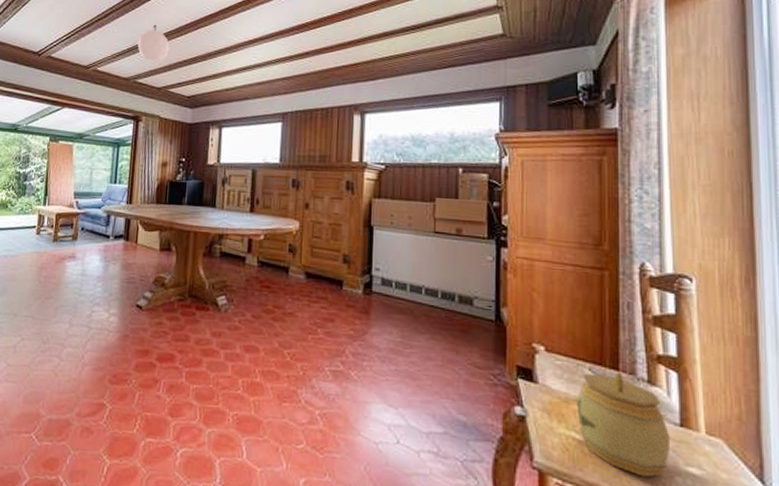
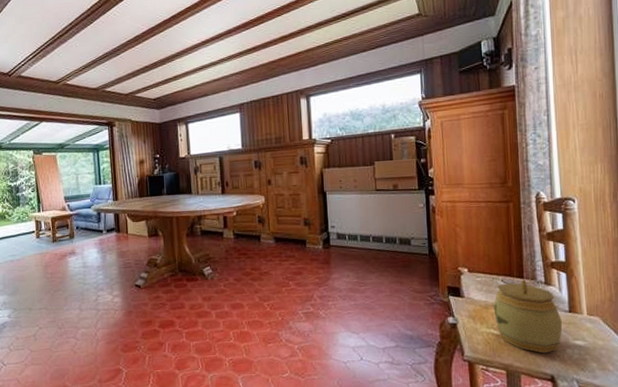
pendant lamp: present [137,24,170,62] -> none [100,35,131,71]

